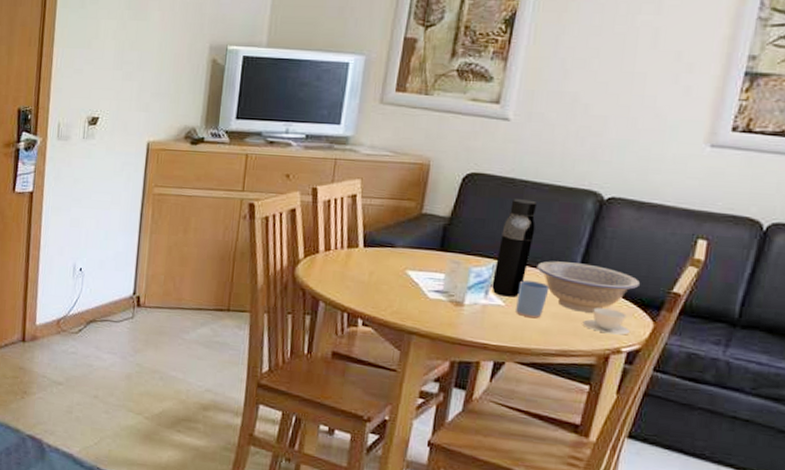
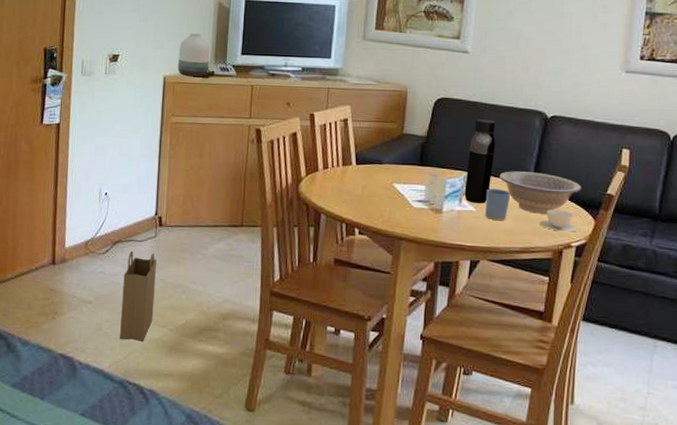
shopping bag: none [91,332,133,428] -> present [120,251,157,341]
vase: none [163,94,201,144] -> present [178,33,210,78]

